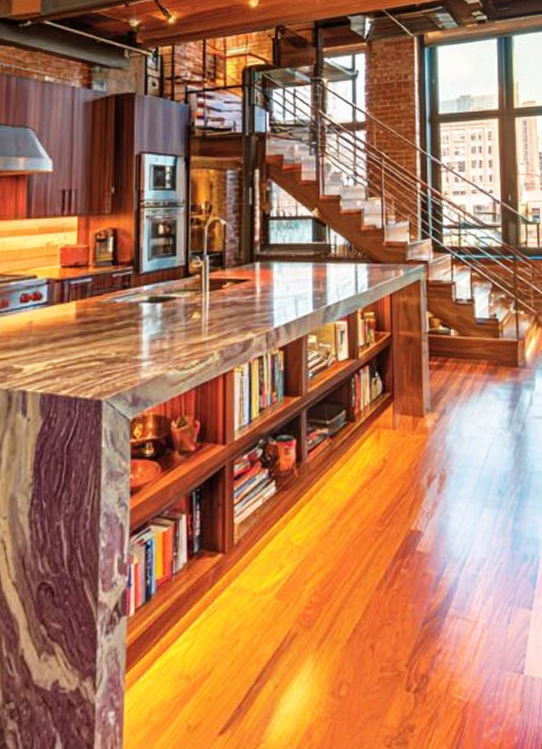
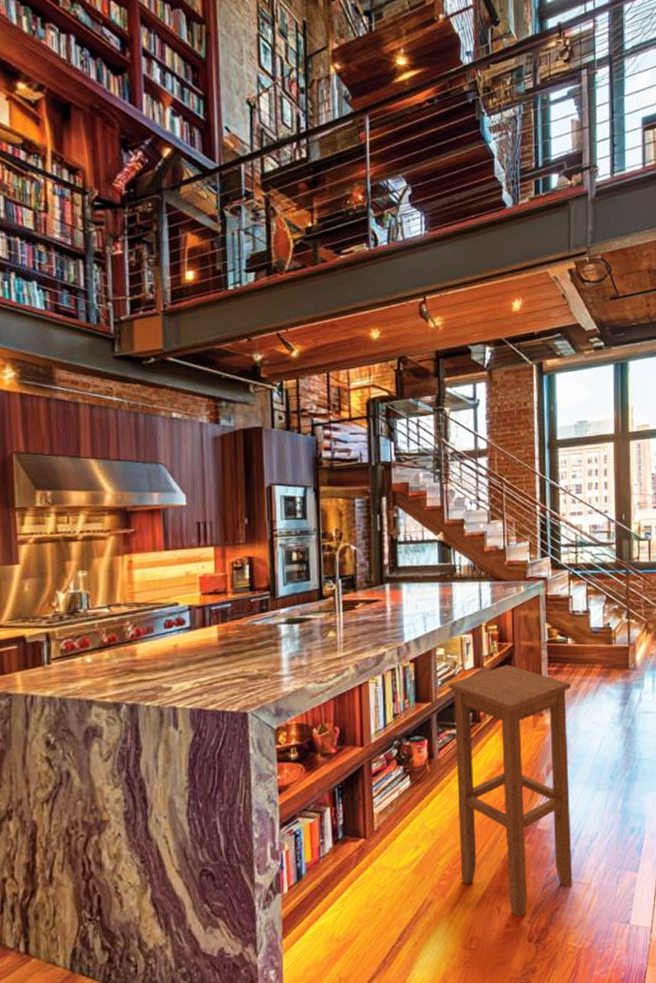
stool: none [320,357,457,659] -> present [448,664,573,917]

